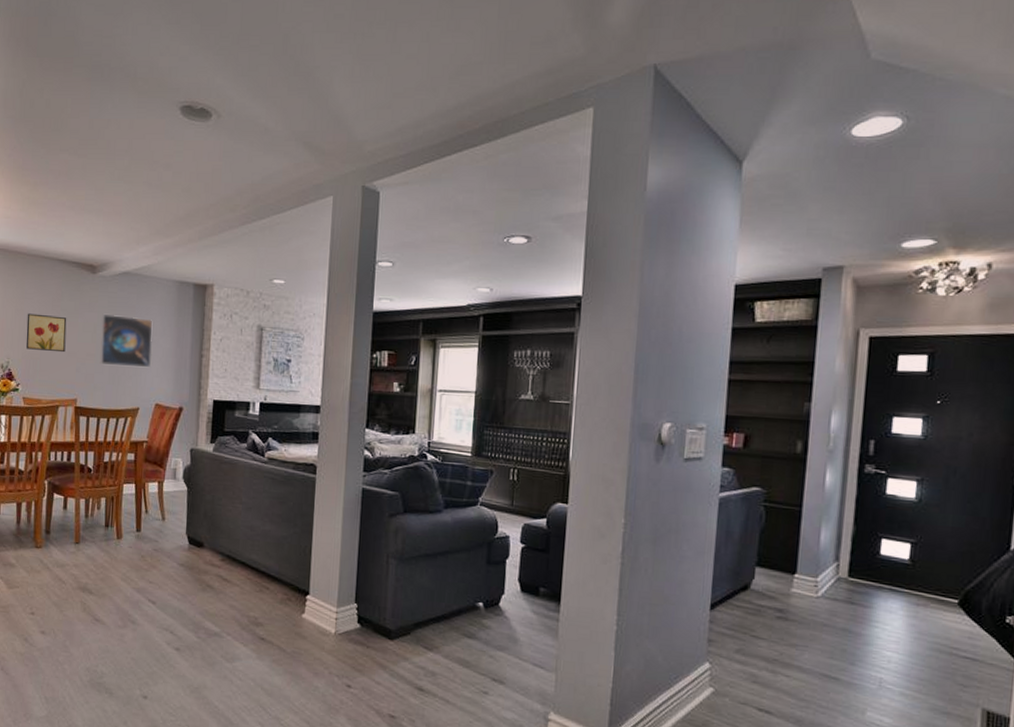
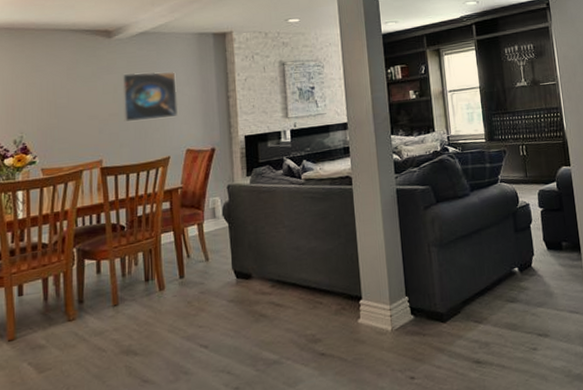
wall art: present [26,313,67,353] -> none [40,83,85,121]

